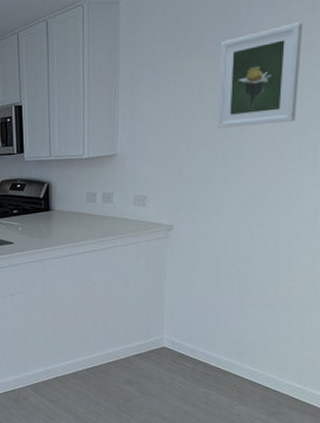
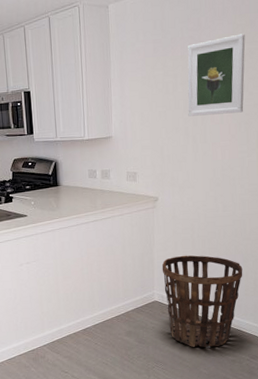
basket: none [174,295,285,408] -> present [162,255,243,347]

